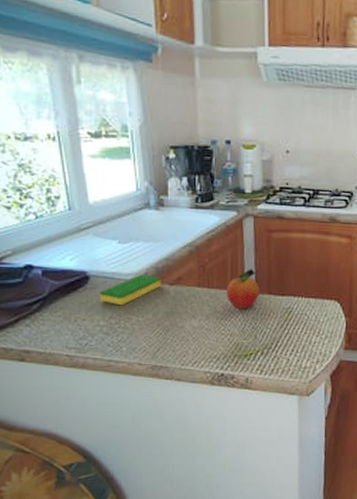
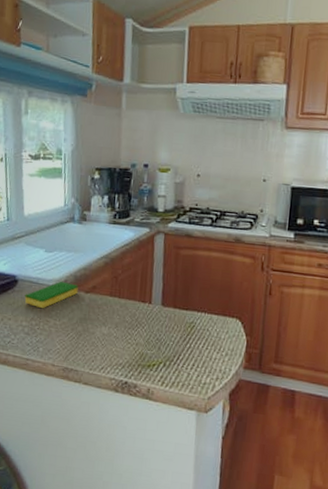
fruit: present [226,268,260,309] -> none [134,282,166,321]

